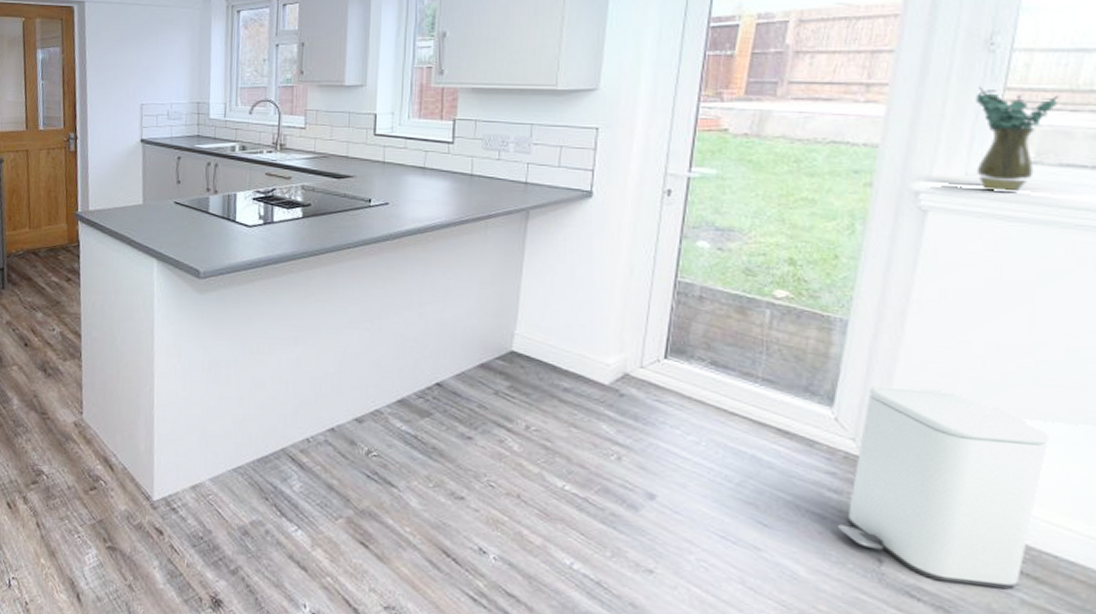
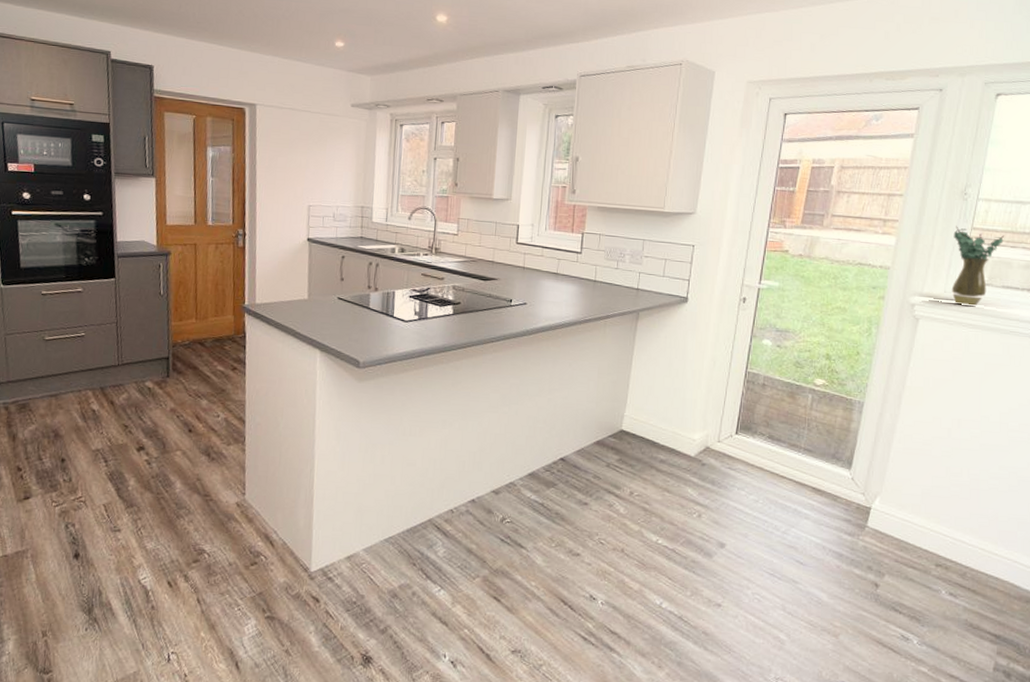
pedal bin: present [838,385,1051,590] -> none [850,452,988,601]

